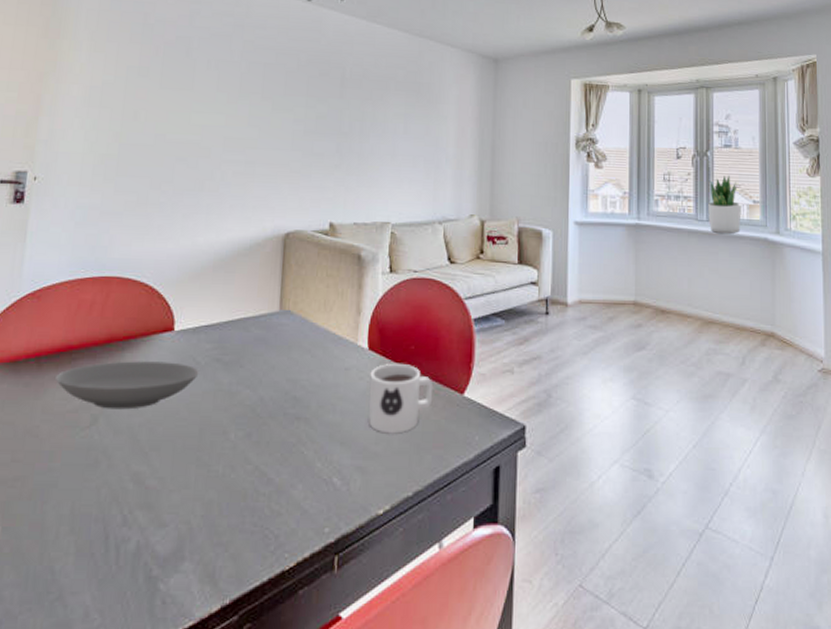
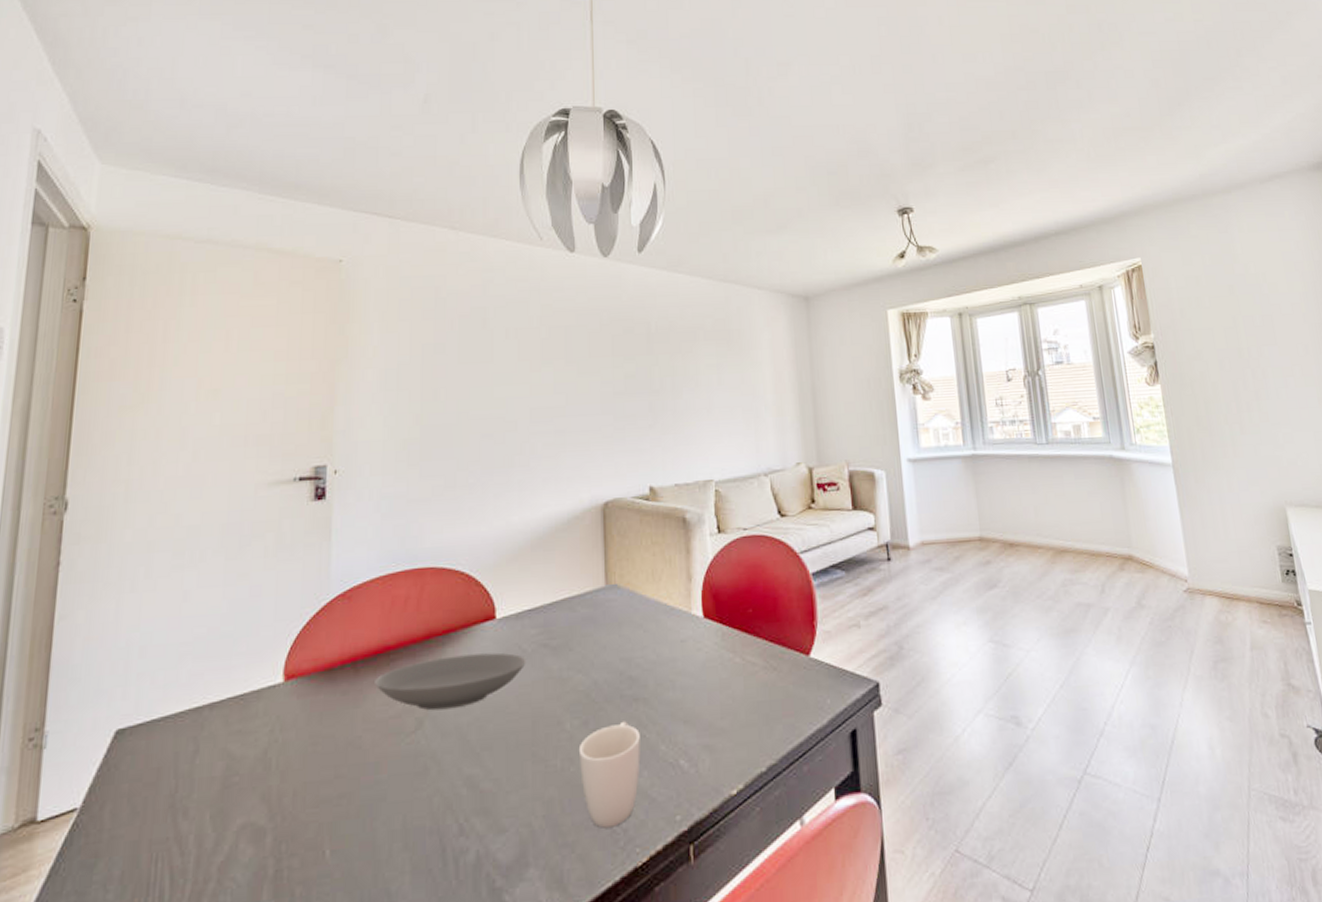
mug: none [239,437,299,532] -> present [578,721,641,828]
mug: present [367,363,432,434] -> none [708,628,777,707]
planter: present [708,175,740,233] -> none [1044,393,1083,455]

